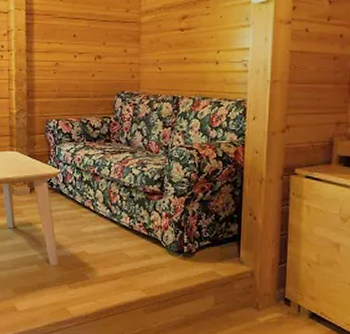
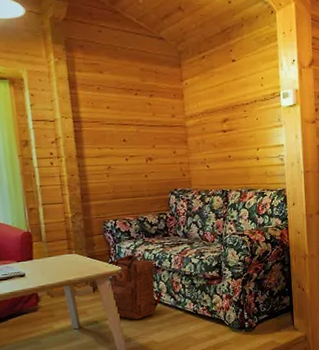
backpack: none [45,157,98,227] -> present [107,254,162,320]

